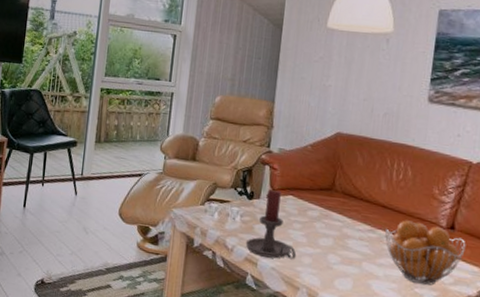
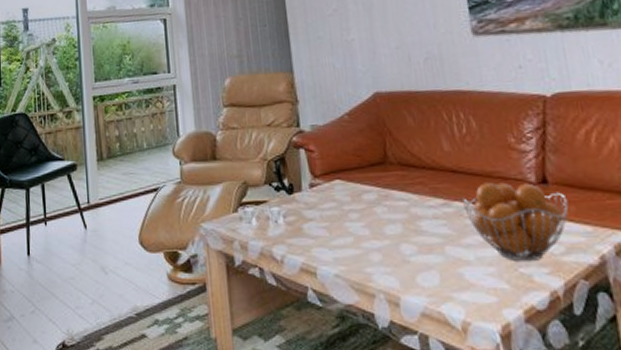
candle holder: present [245,188,297,260] -> none [296,176,362,263]

